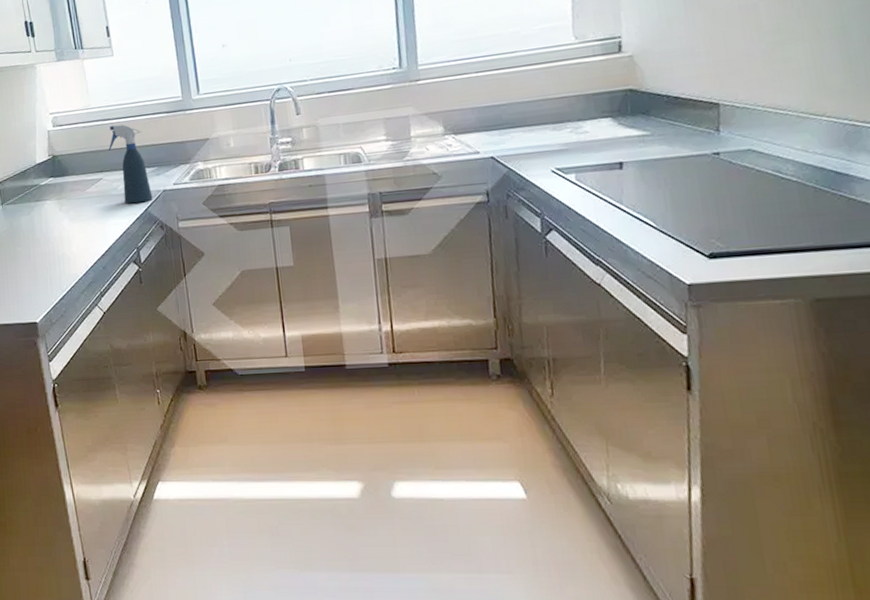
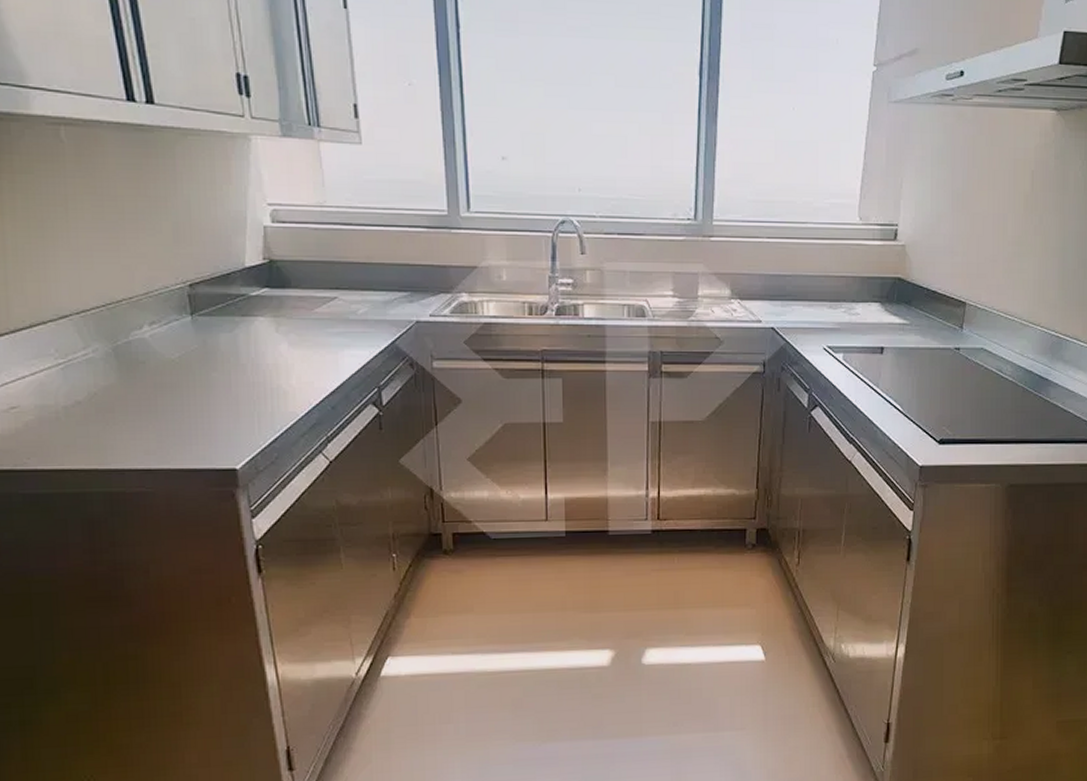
spray bottle: present [108,124,153,204] -> none [347,232,402,333]

